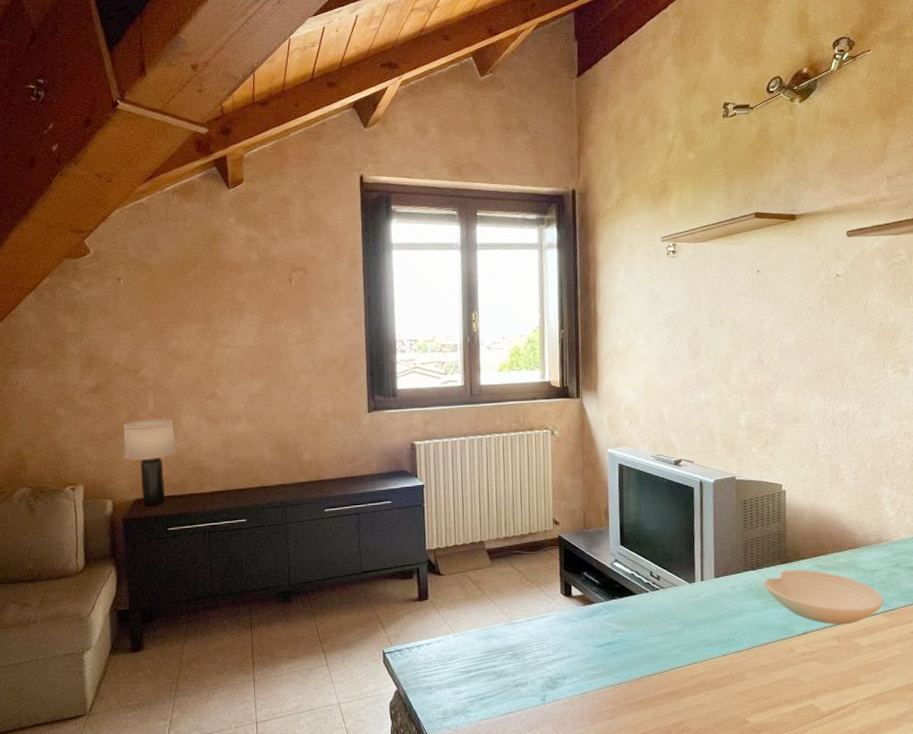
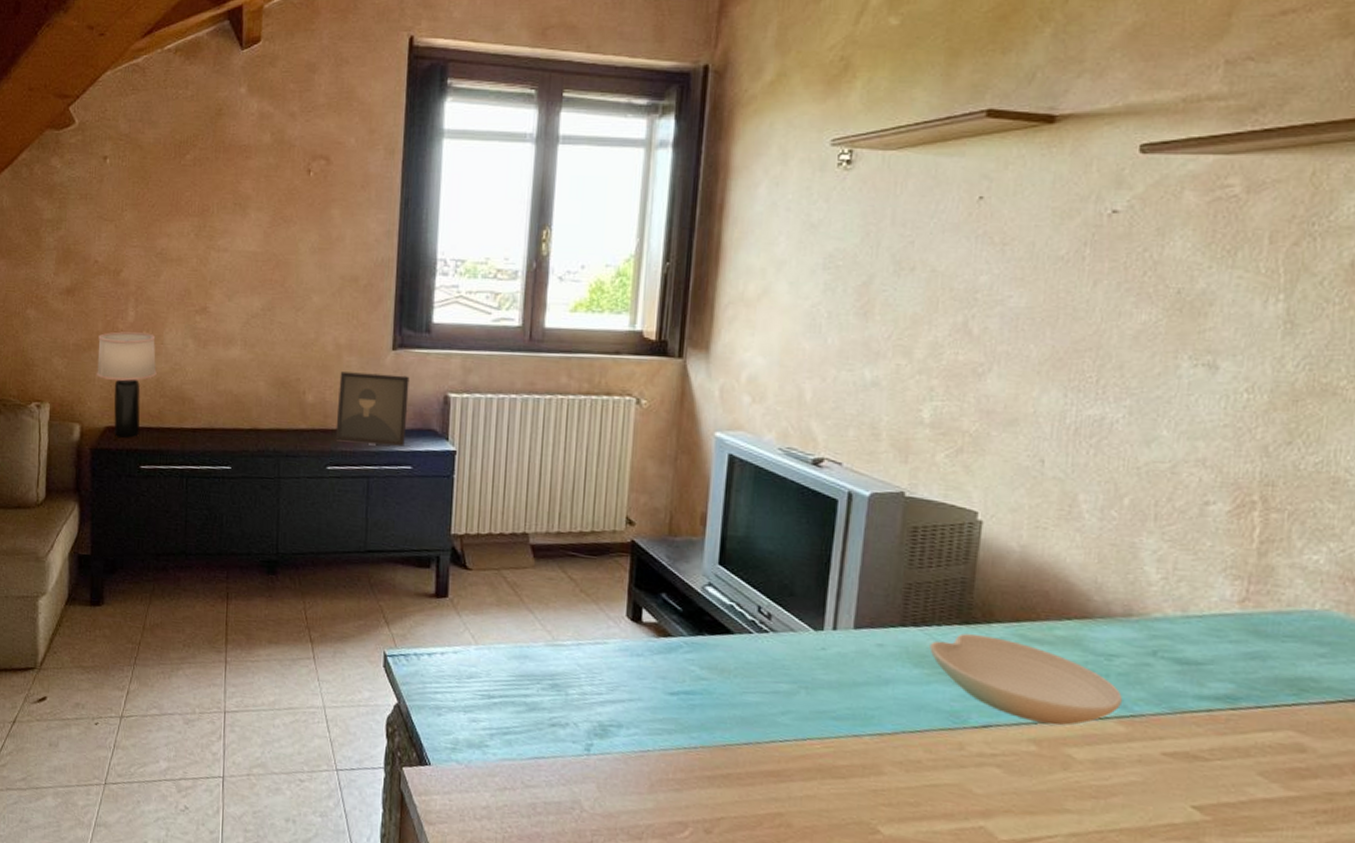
picture frame: none [328,431,385,488] -> present [335,371,410,447]

